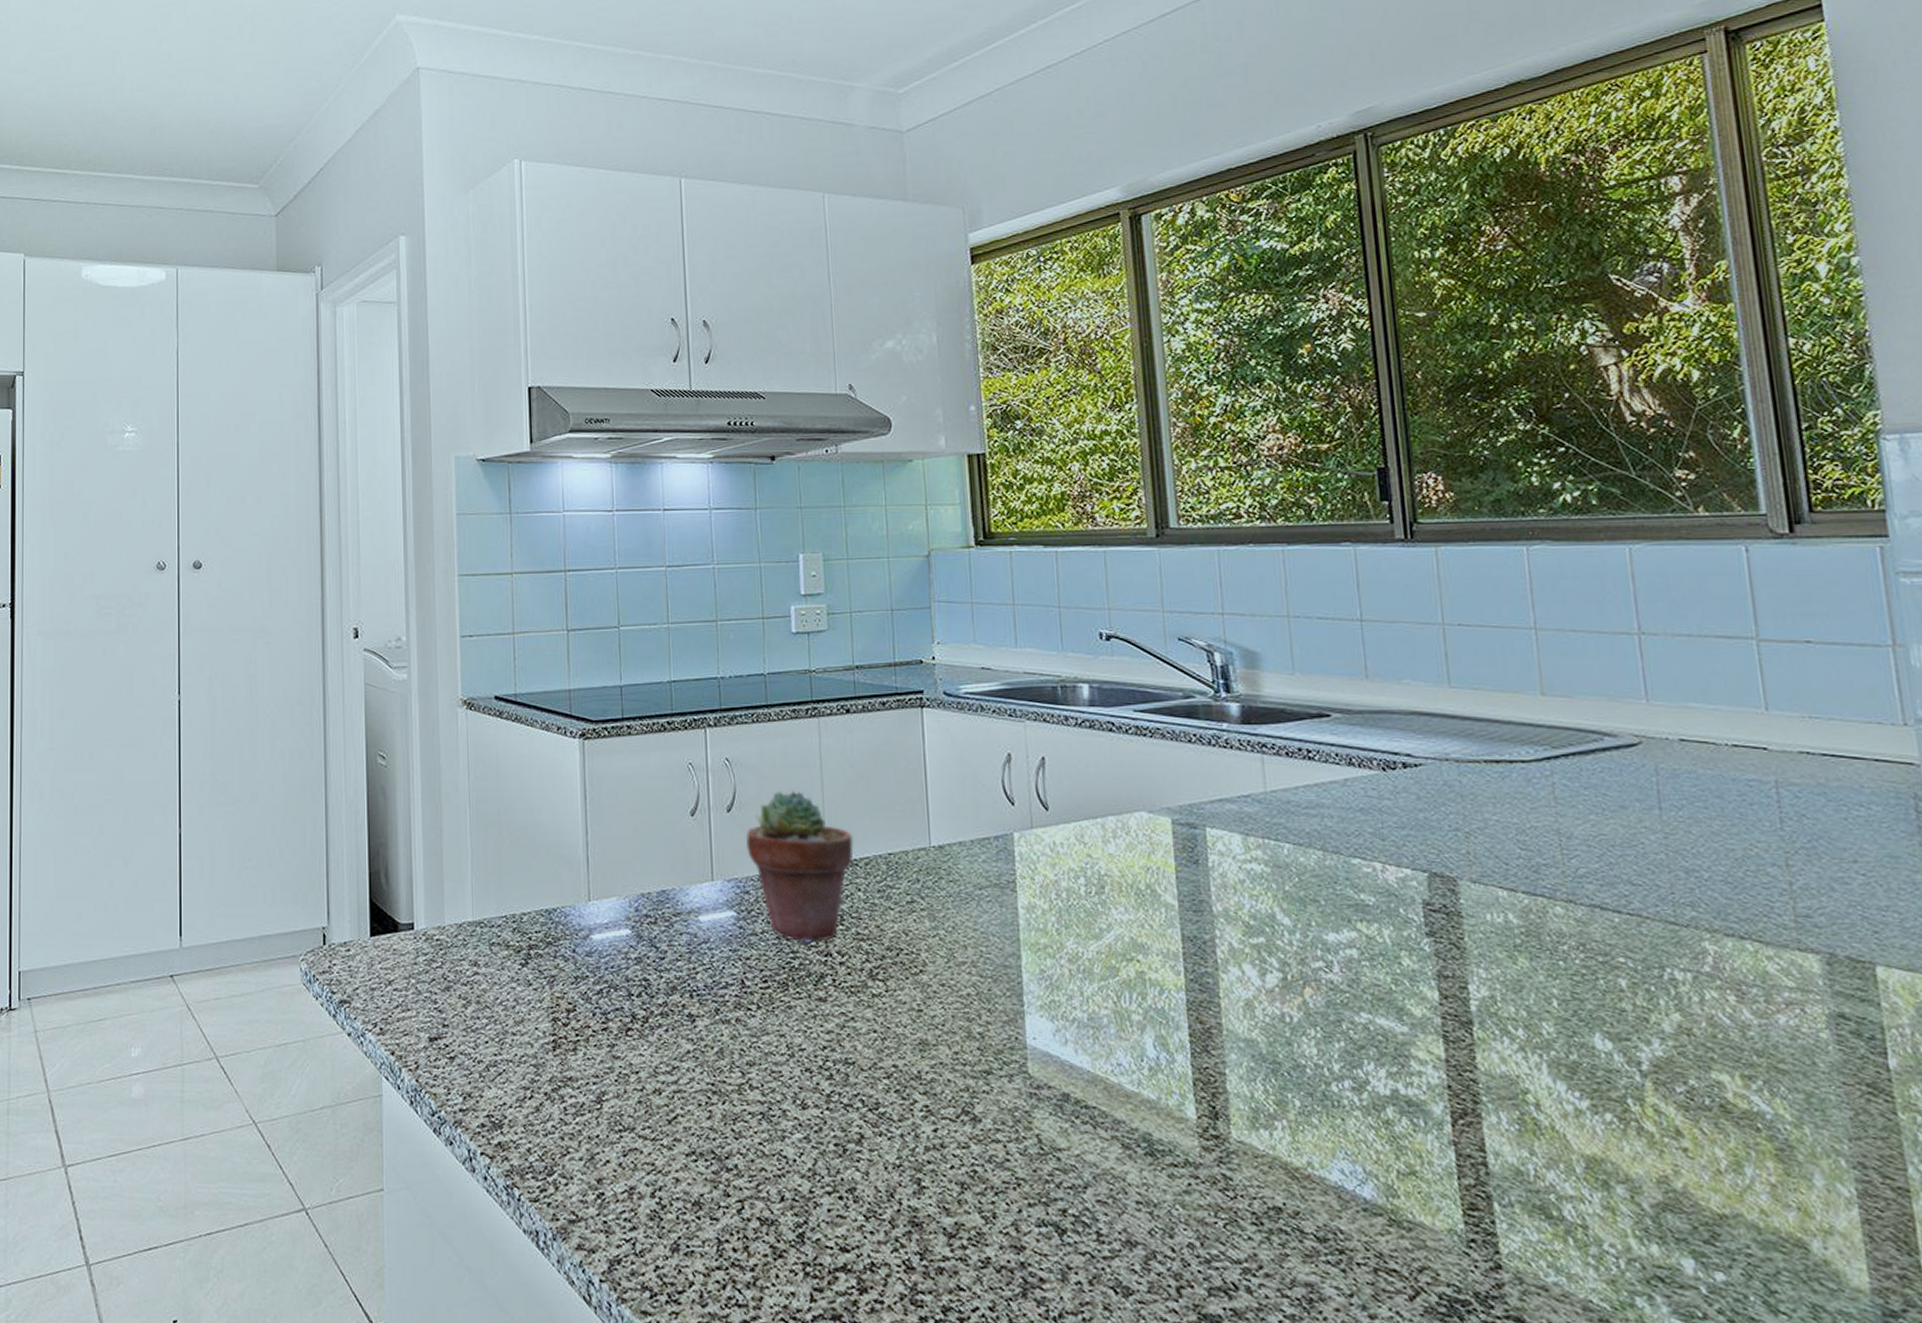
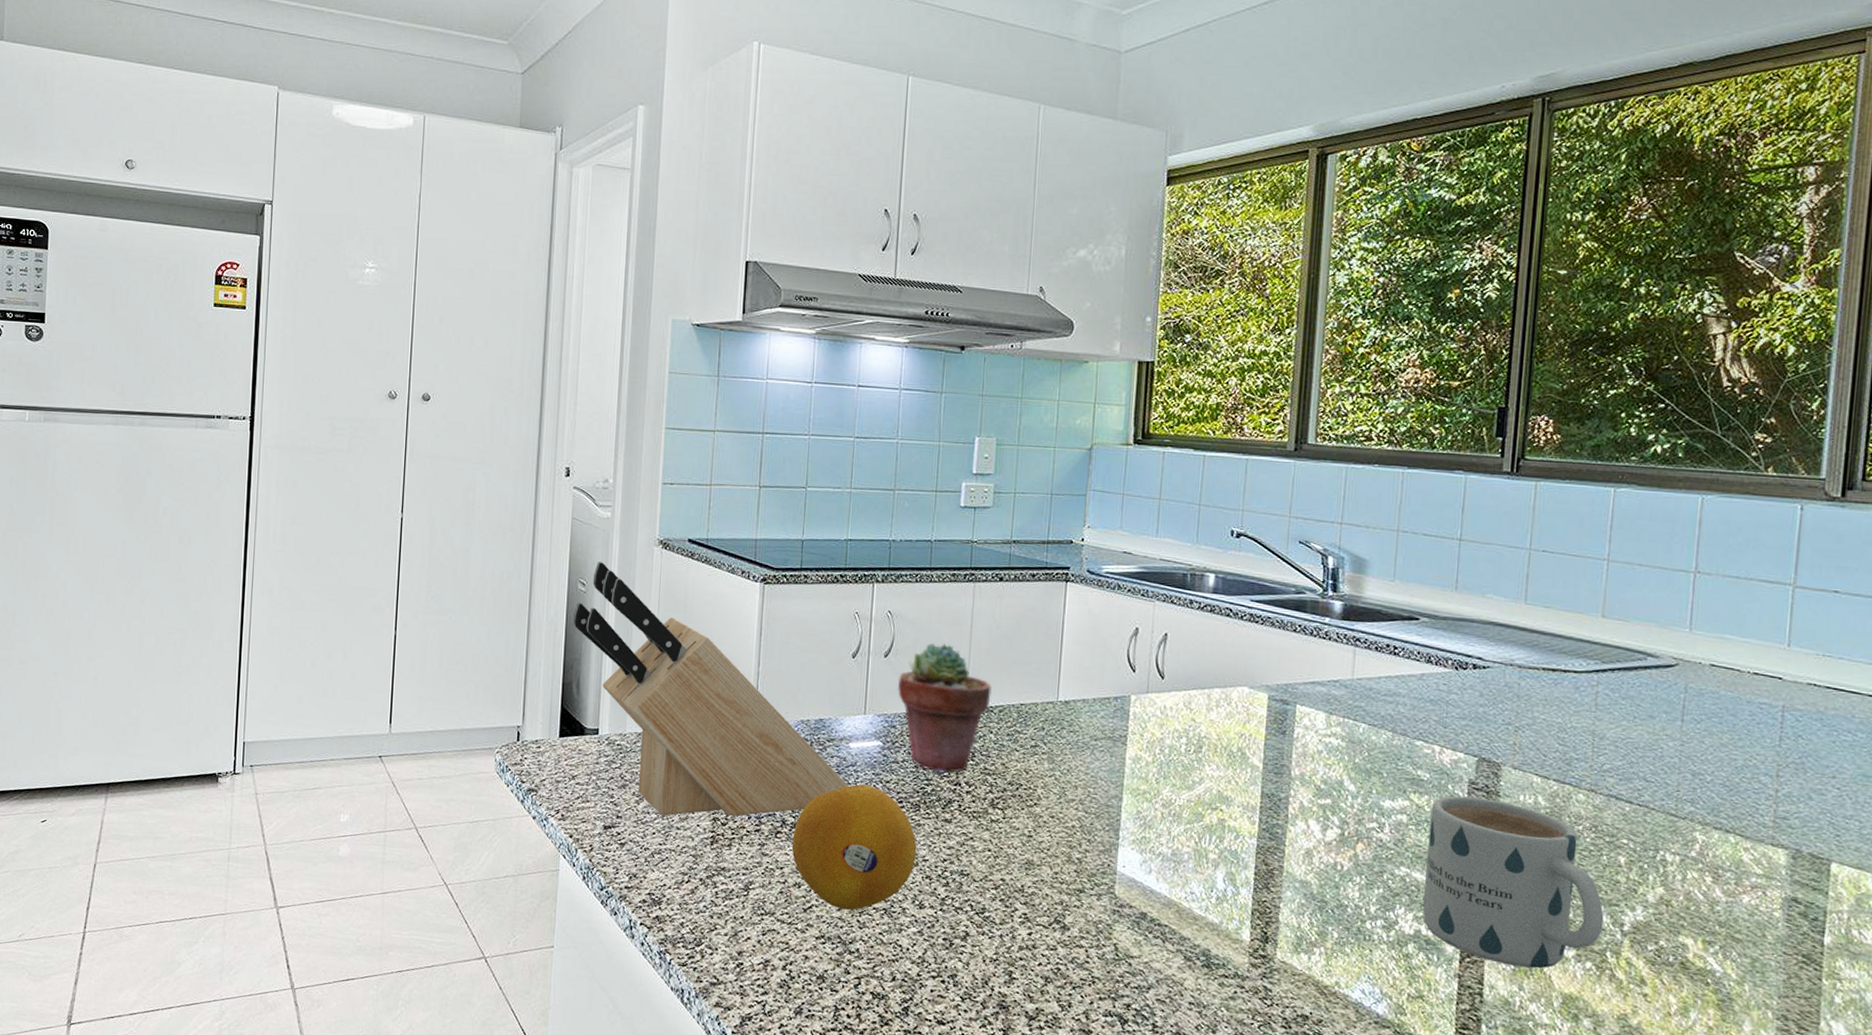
knife block: none [375,730,704,1020] -> present [573,562,849,817]
fruit: none [645,964,791,1117] -> present [791,784,917,910]
mug: none [1384,921,1617,1126] -> present [1423,795,1604,969]

